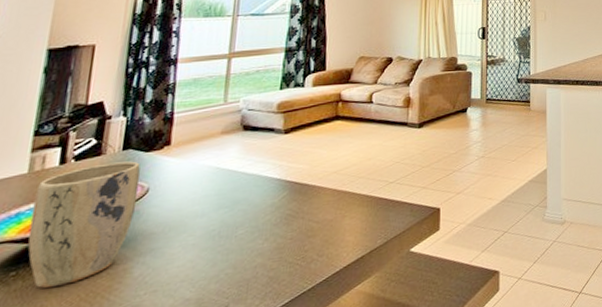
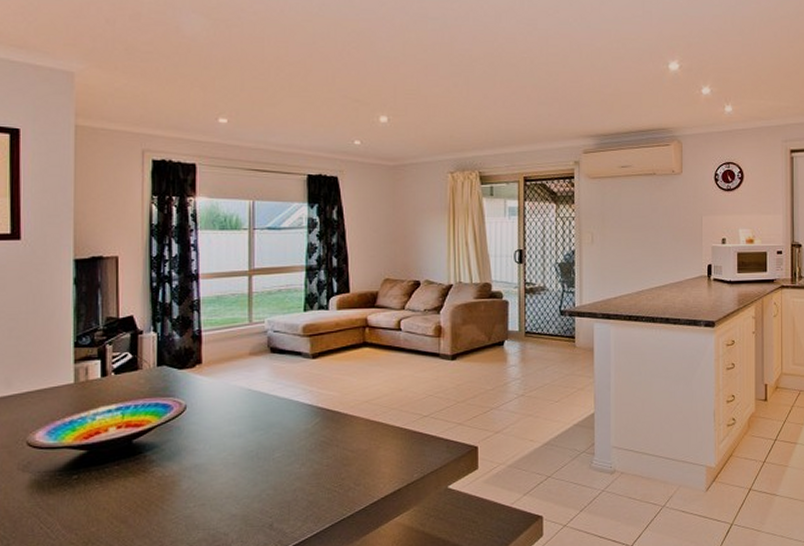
plant pot: present [27,161,141,289] -> none [83,377,177,493]

